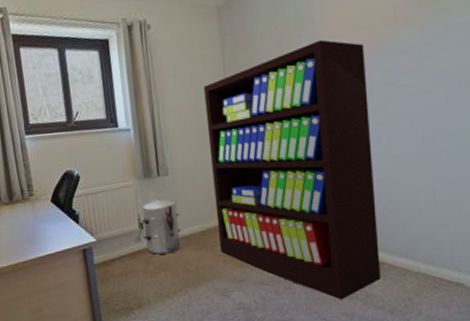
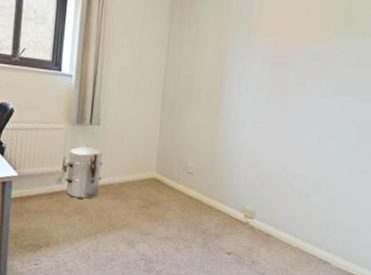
bookshelf: present [204,39,381,300] -> none [135,34,288,263]

